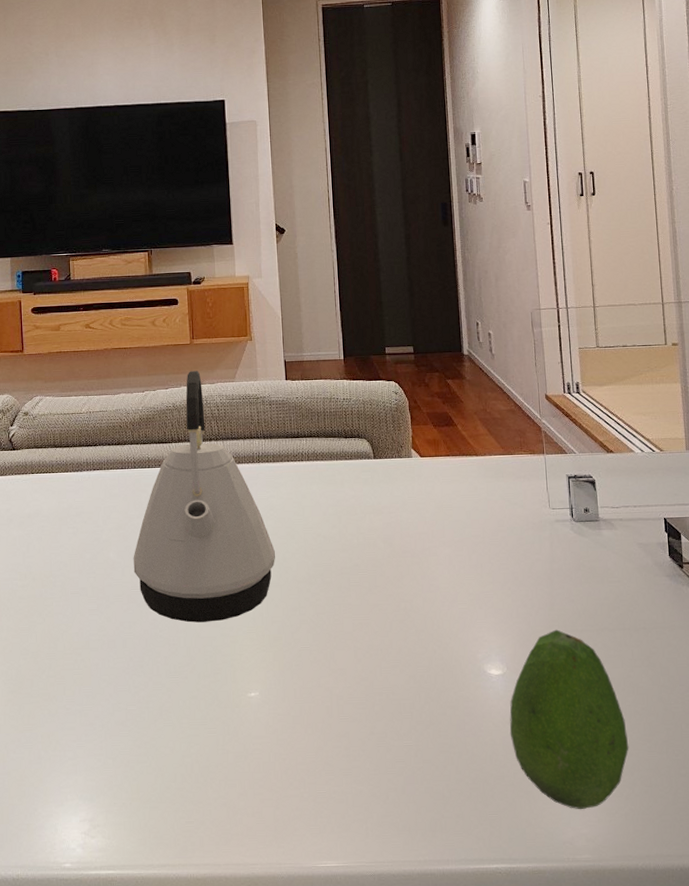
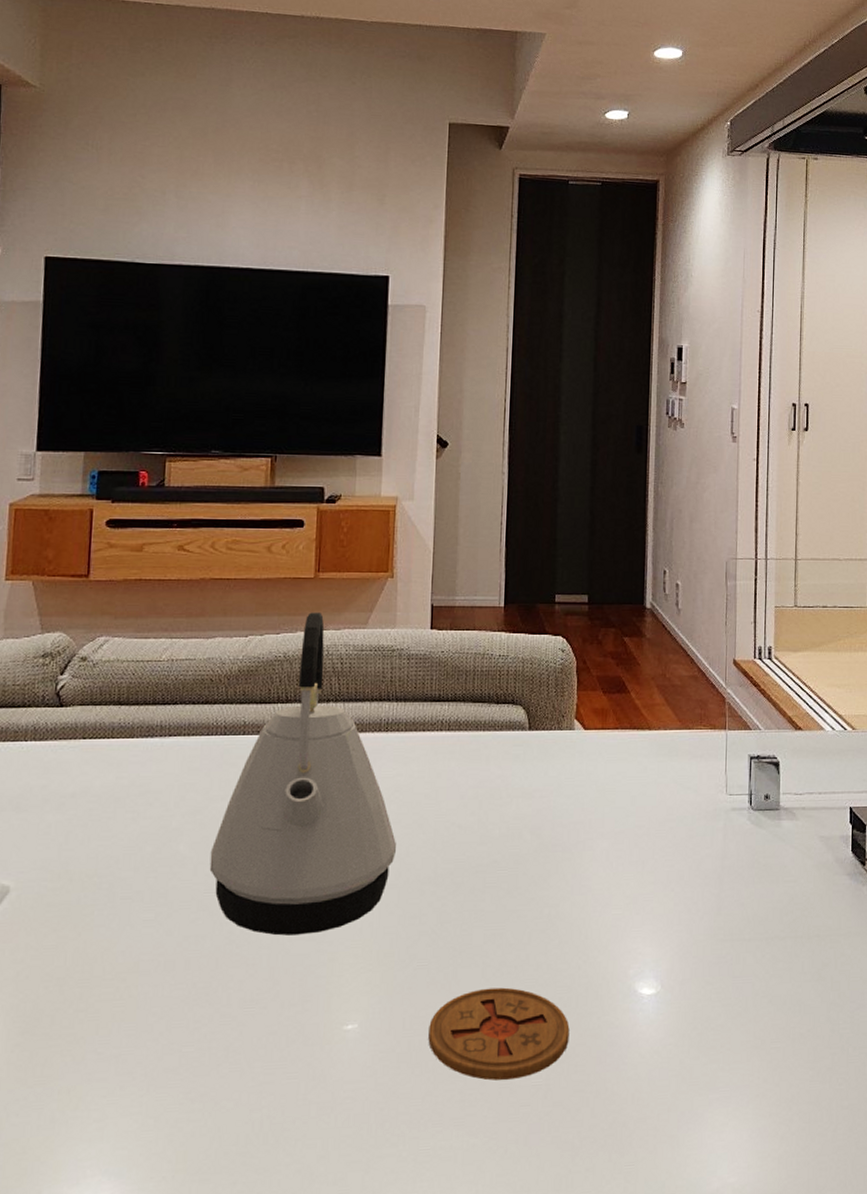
coaster: none [315,666,432,740] -> present [428,987,570,1081]
fruit: present [509,629,629,810] -> none [657,938,790,1155]

